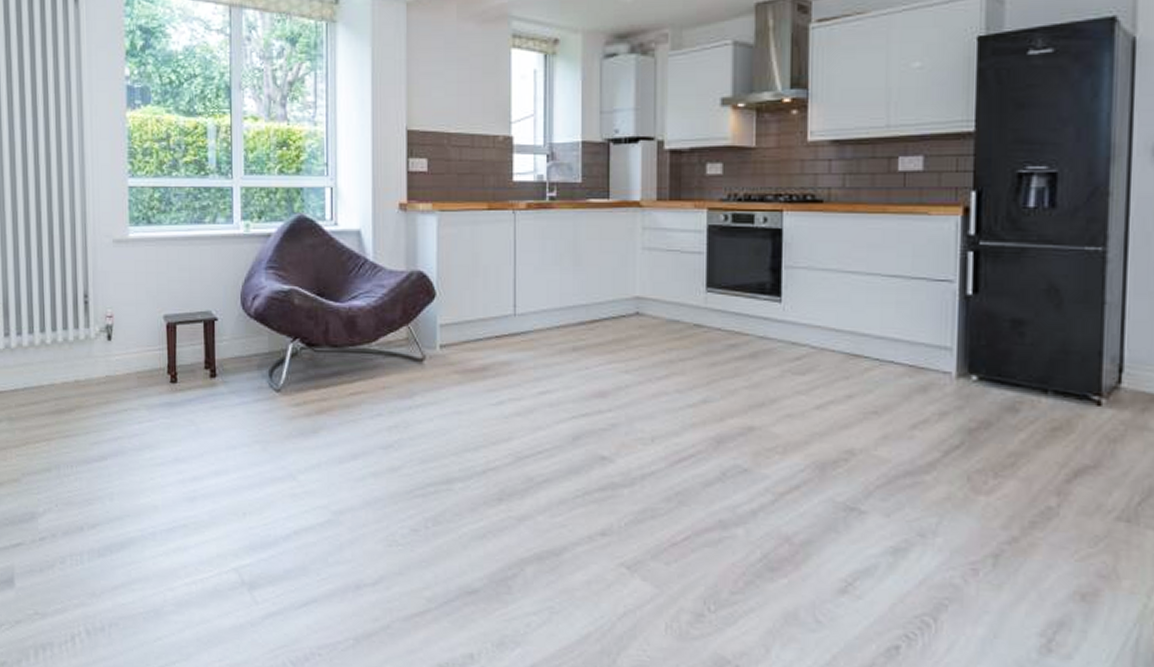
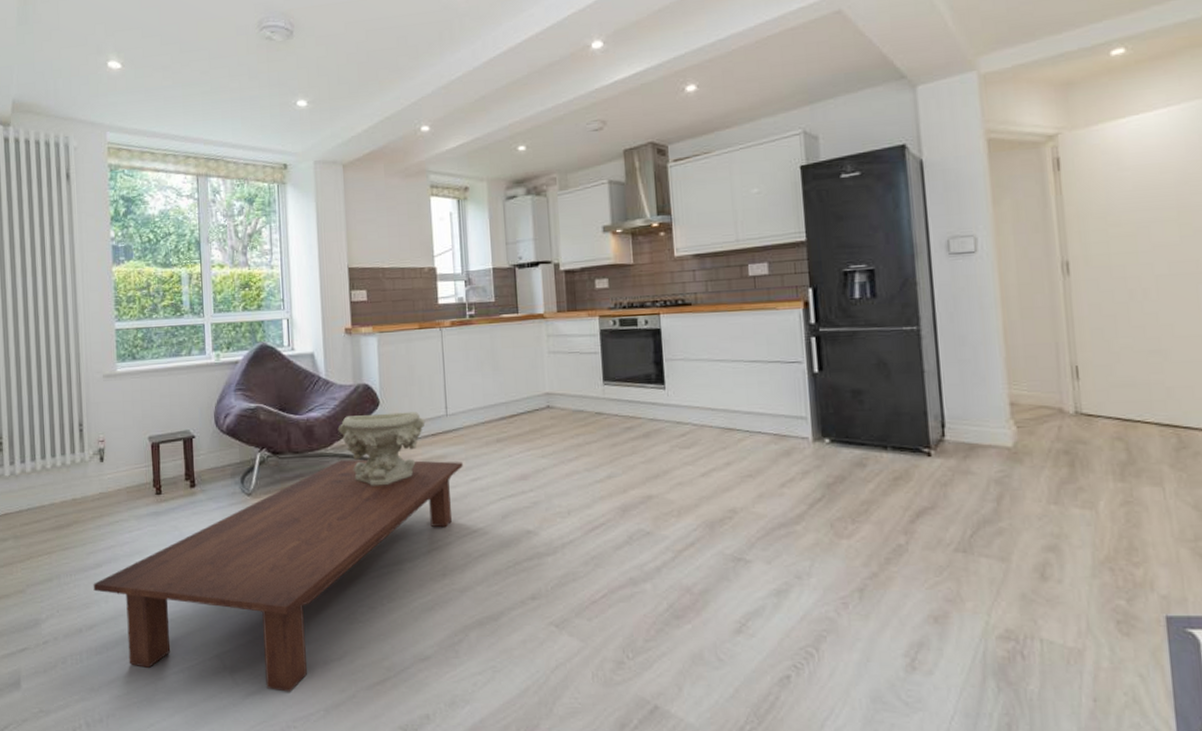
coffee table: none [97,357,530,616] -> present [93,459,463,692]
decorative bowl: none [384,307,489,392] -> present [337,412,426,486]

